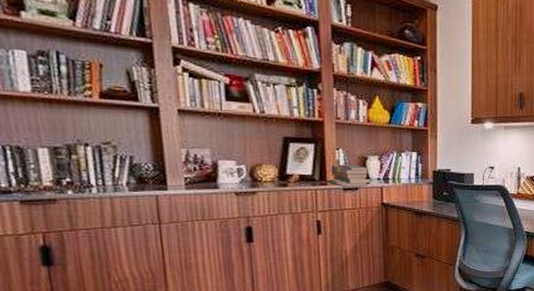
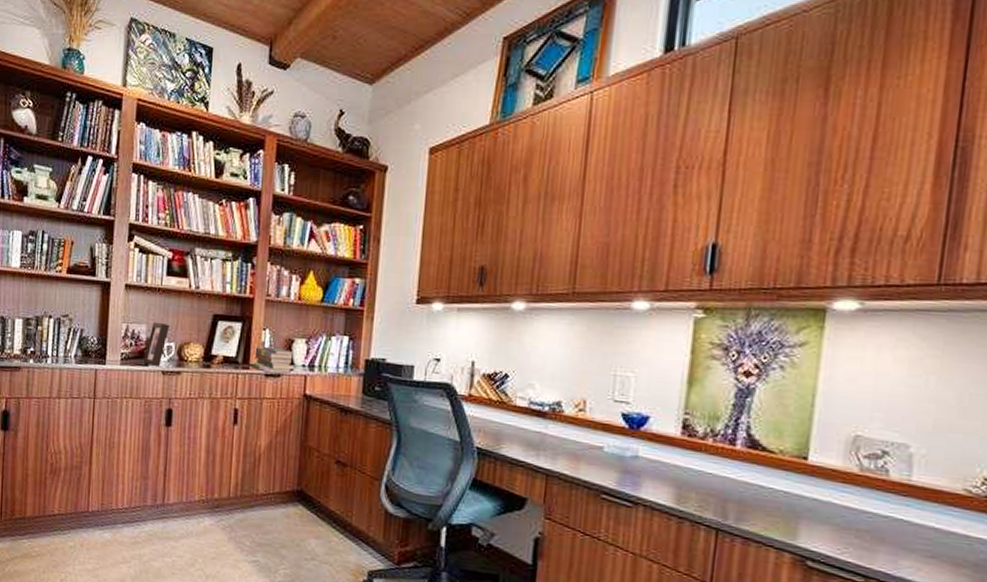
picture frame: none [212,147,238,189] -> present [143,323,170,367]

